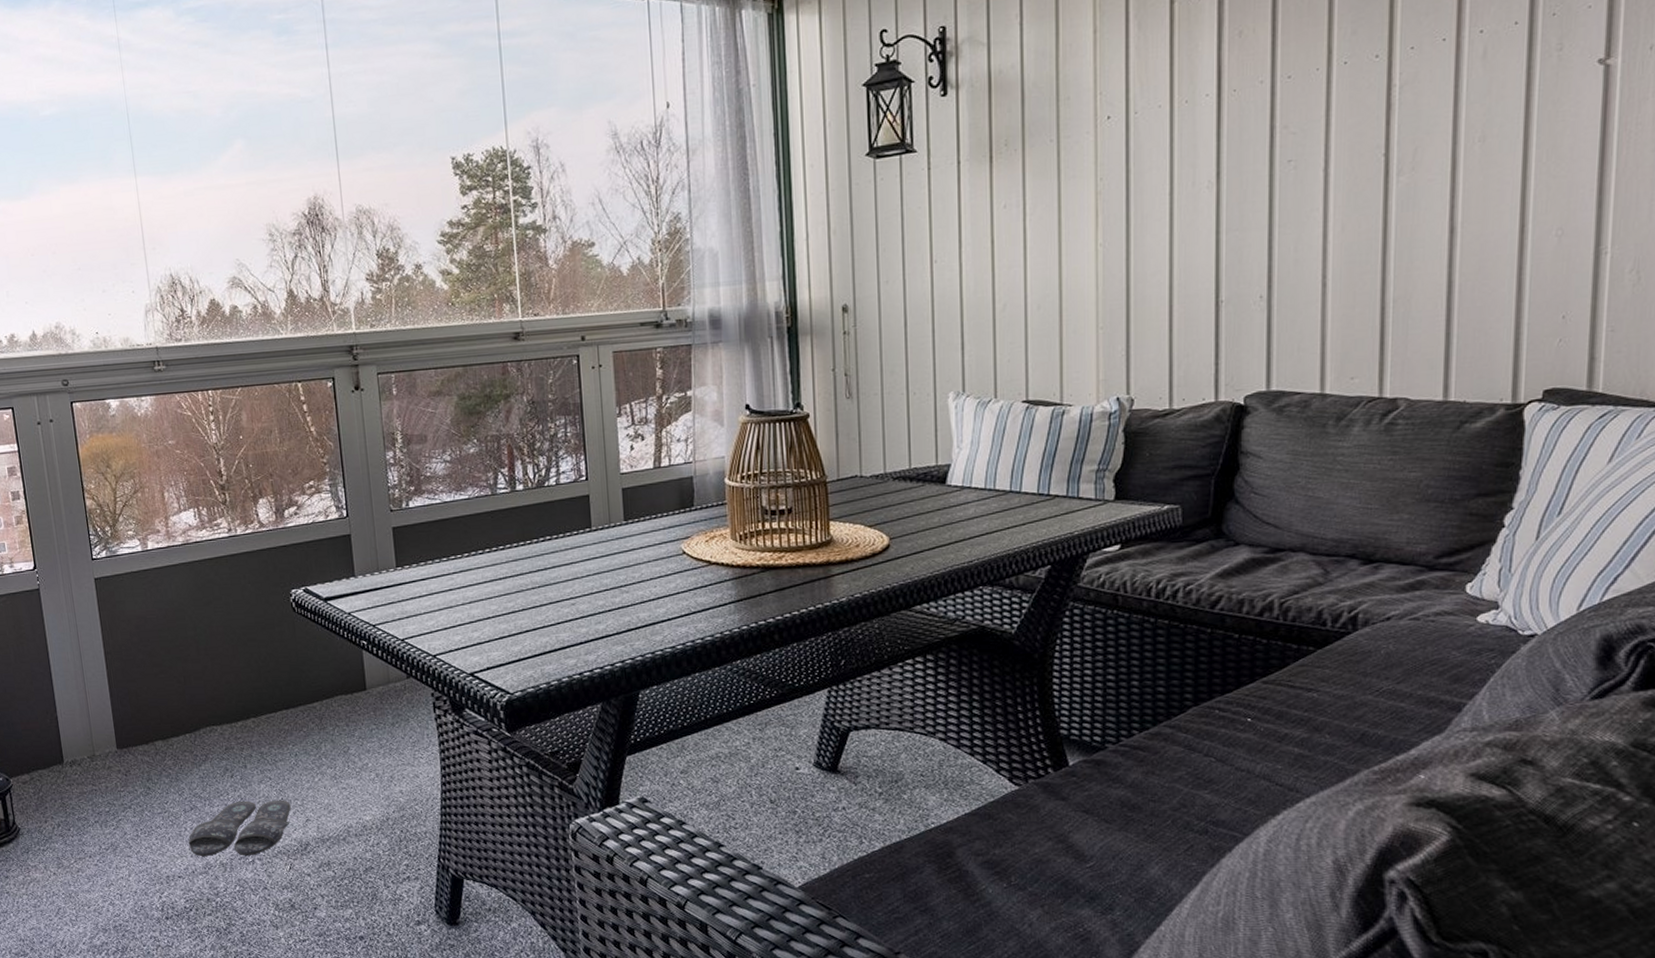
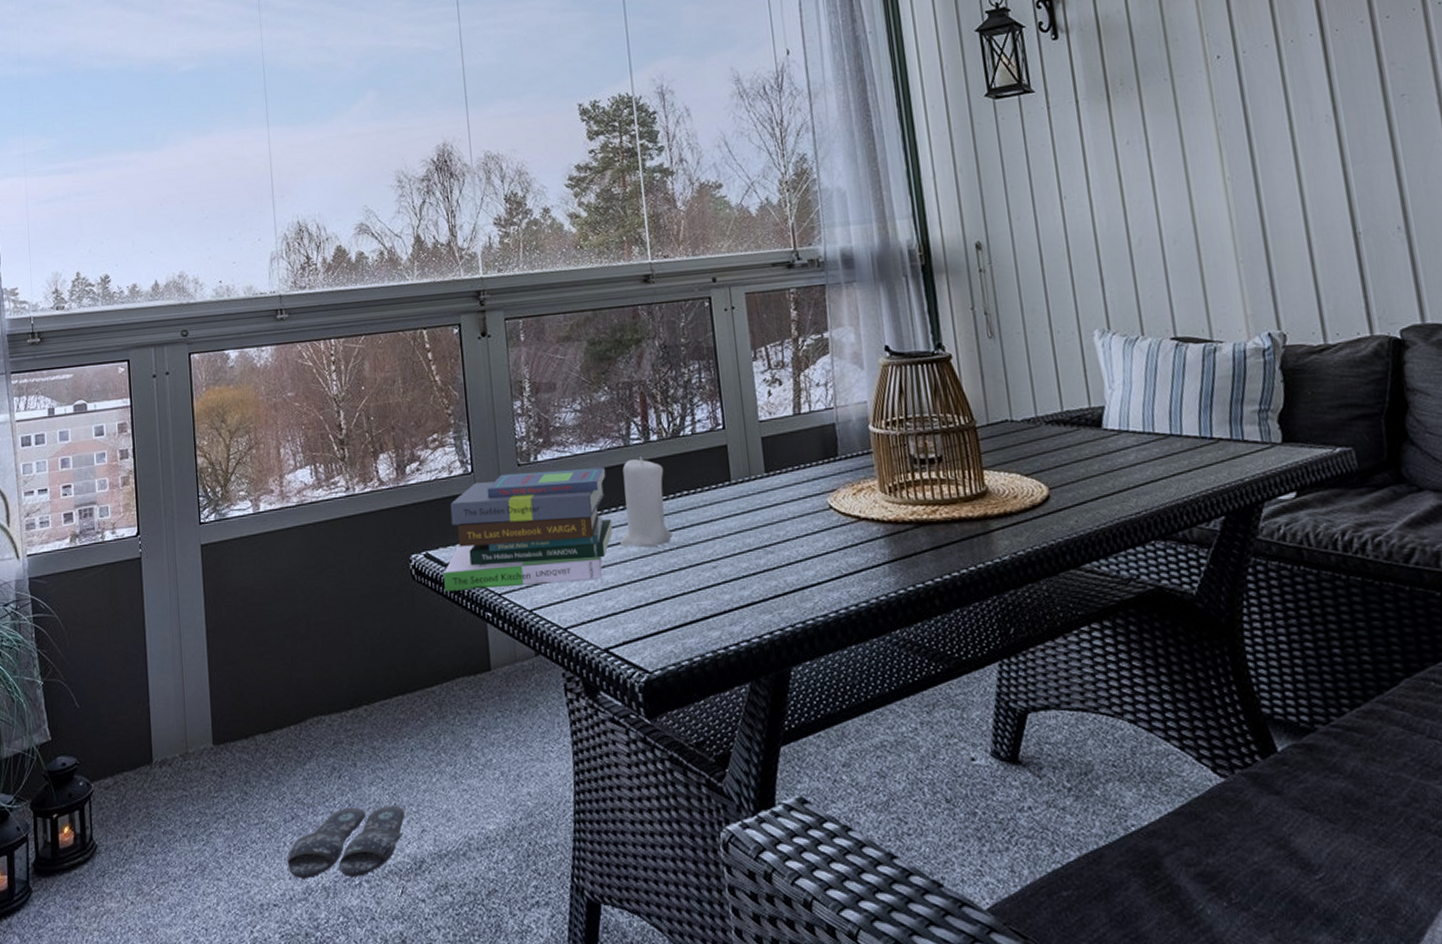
books: none [322,514,480,622] -> present [443,468,613,591]
candle: none [486,504,535,587] -> present [620,456,672,548]

